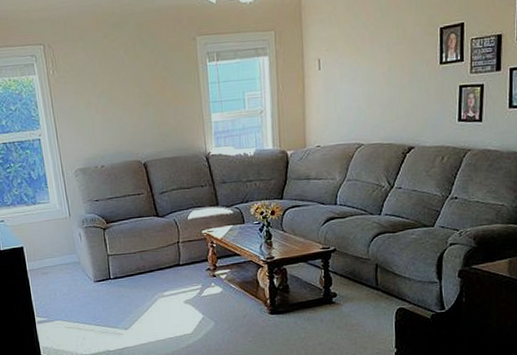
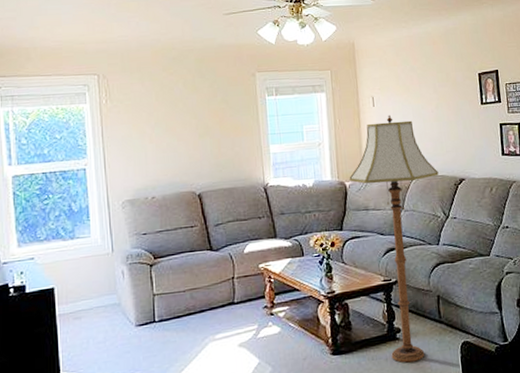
floor lamp: none [291,78,386,325] -> present [349,114,439,363]

